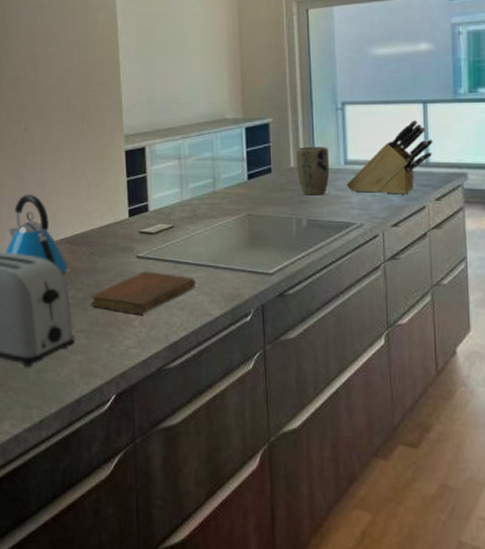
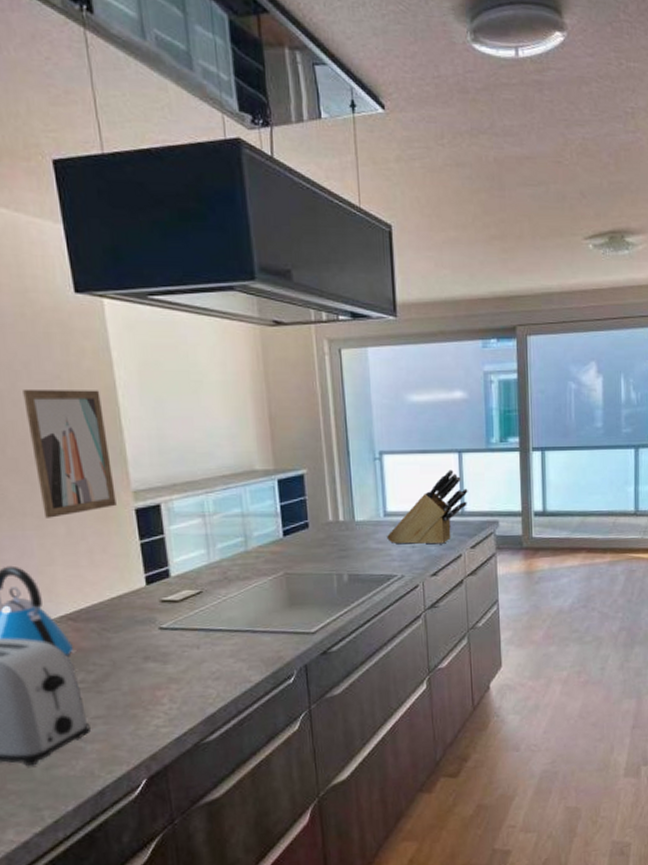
wall art: none [51,52,111,156] -> present [23,390,117,518]
notebook: present [90,271,195,315] -> none [105,642,231,691]
plant pot: present [296,147,330,195] -> none [334,499,370,550]

